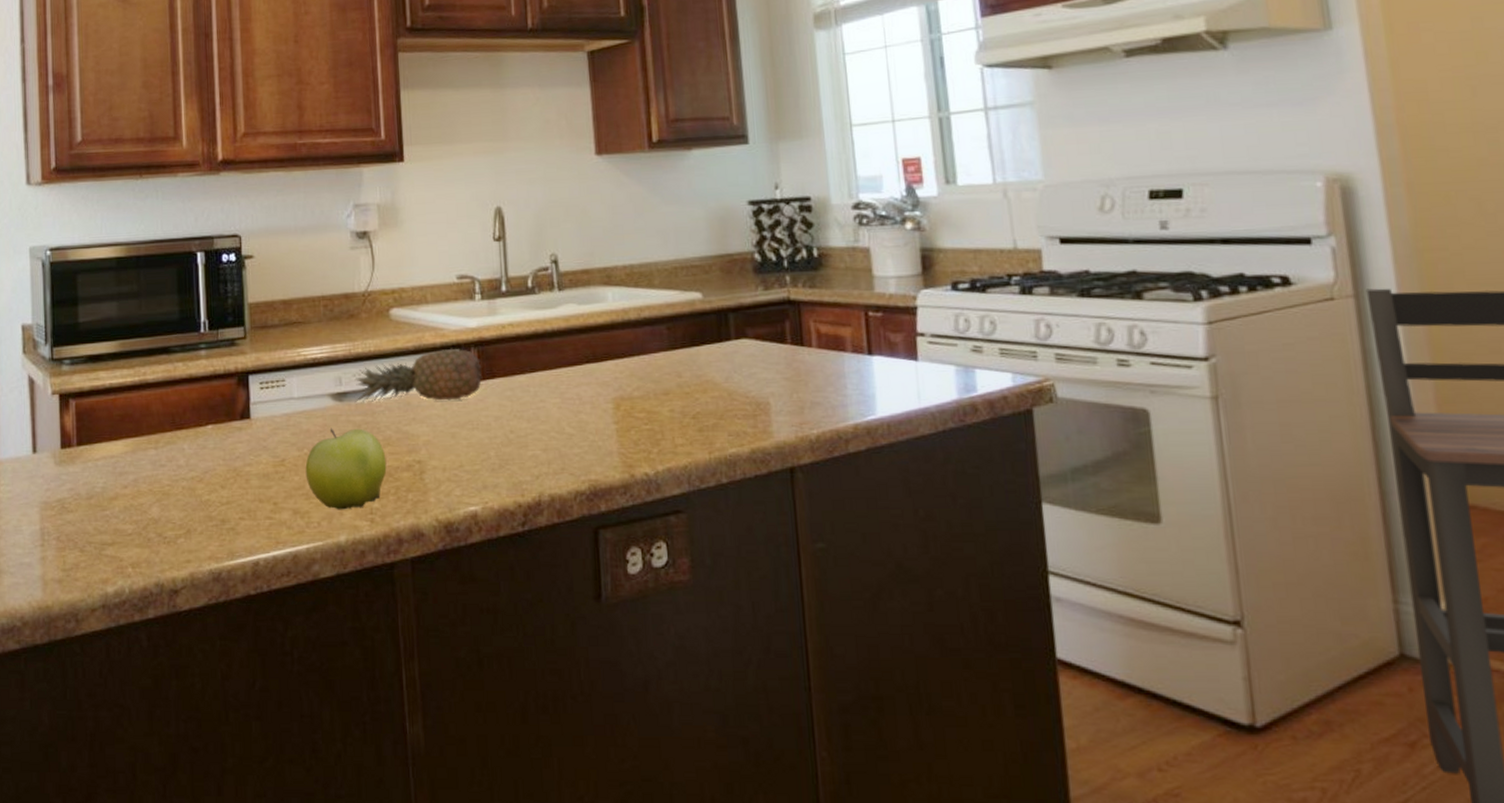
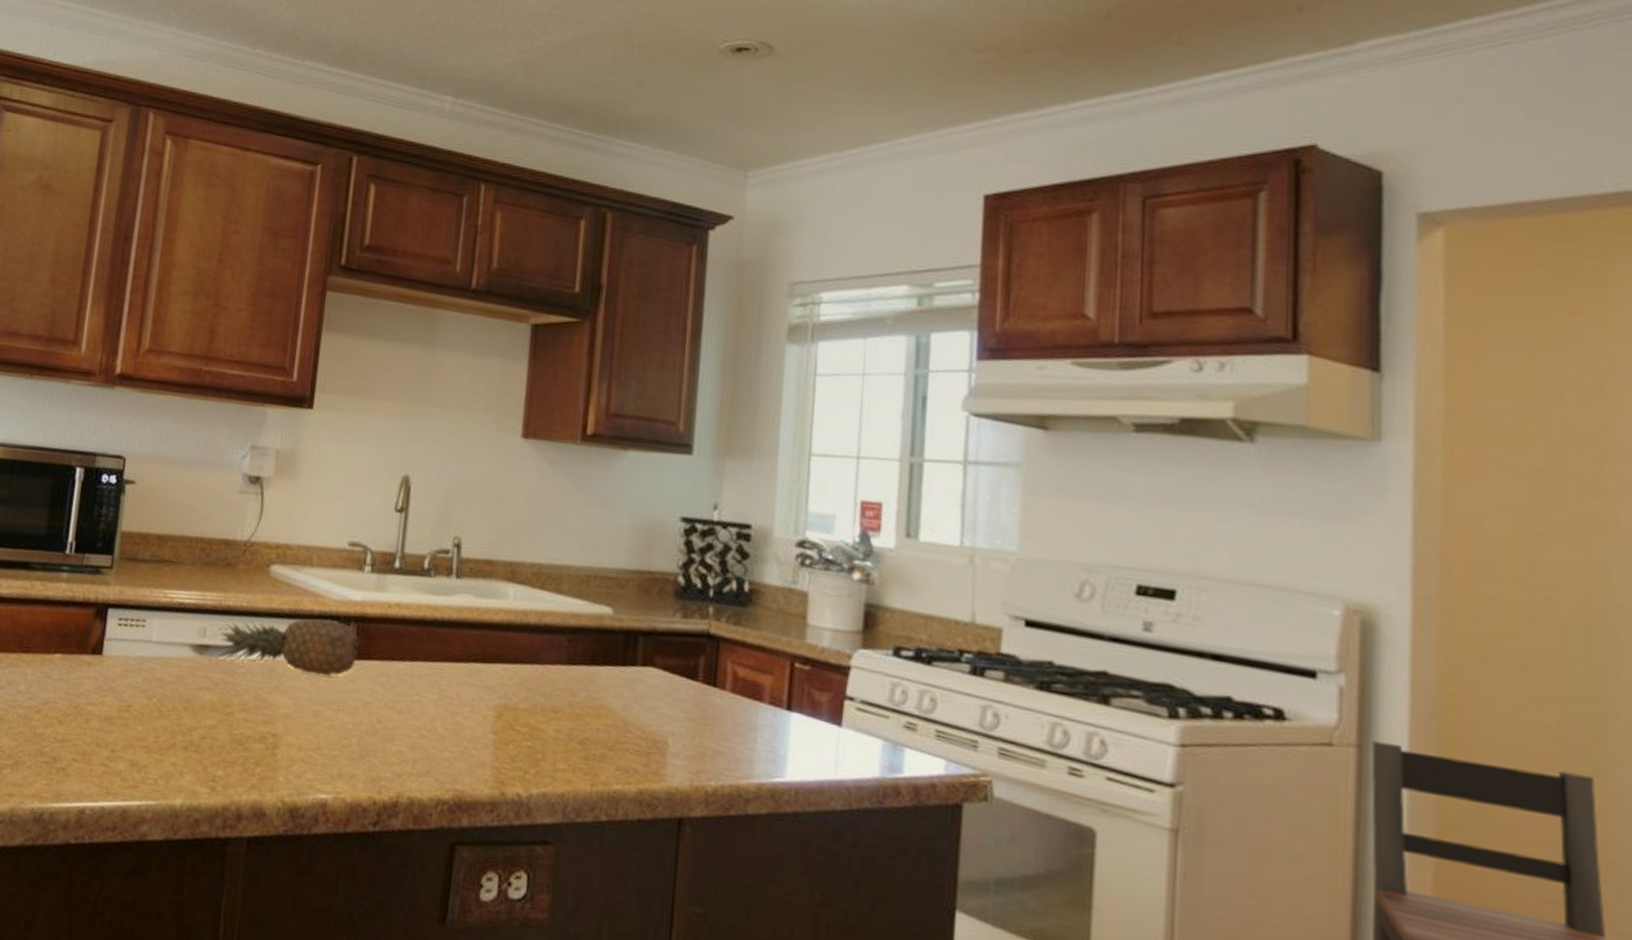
fruit: present [305,428,387,510] -> none [150,681,239,773]

